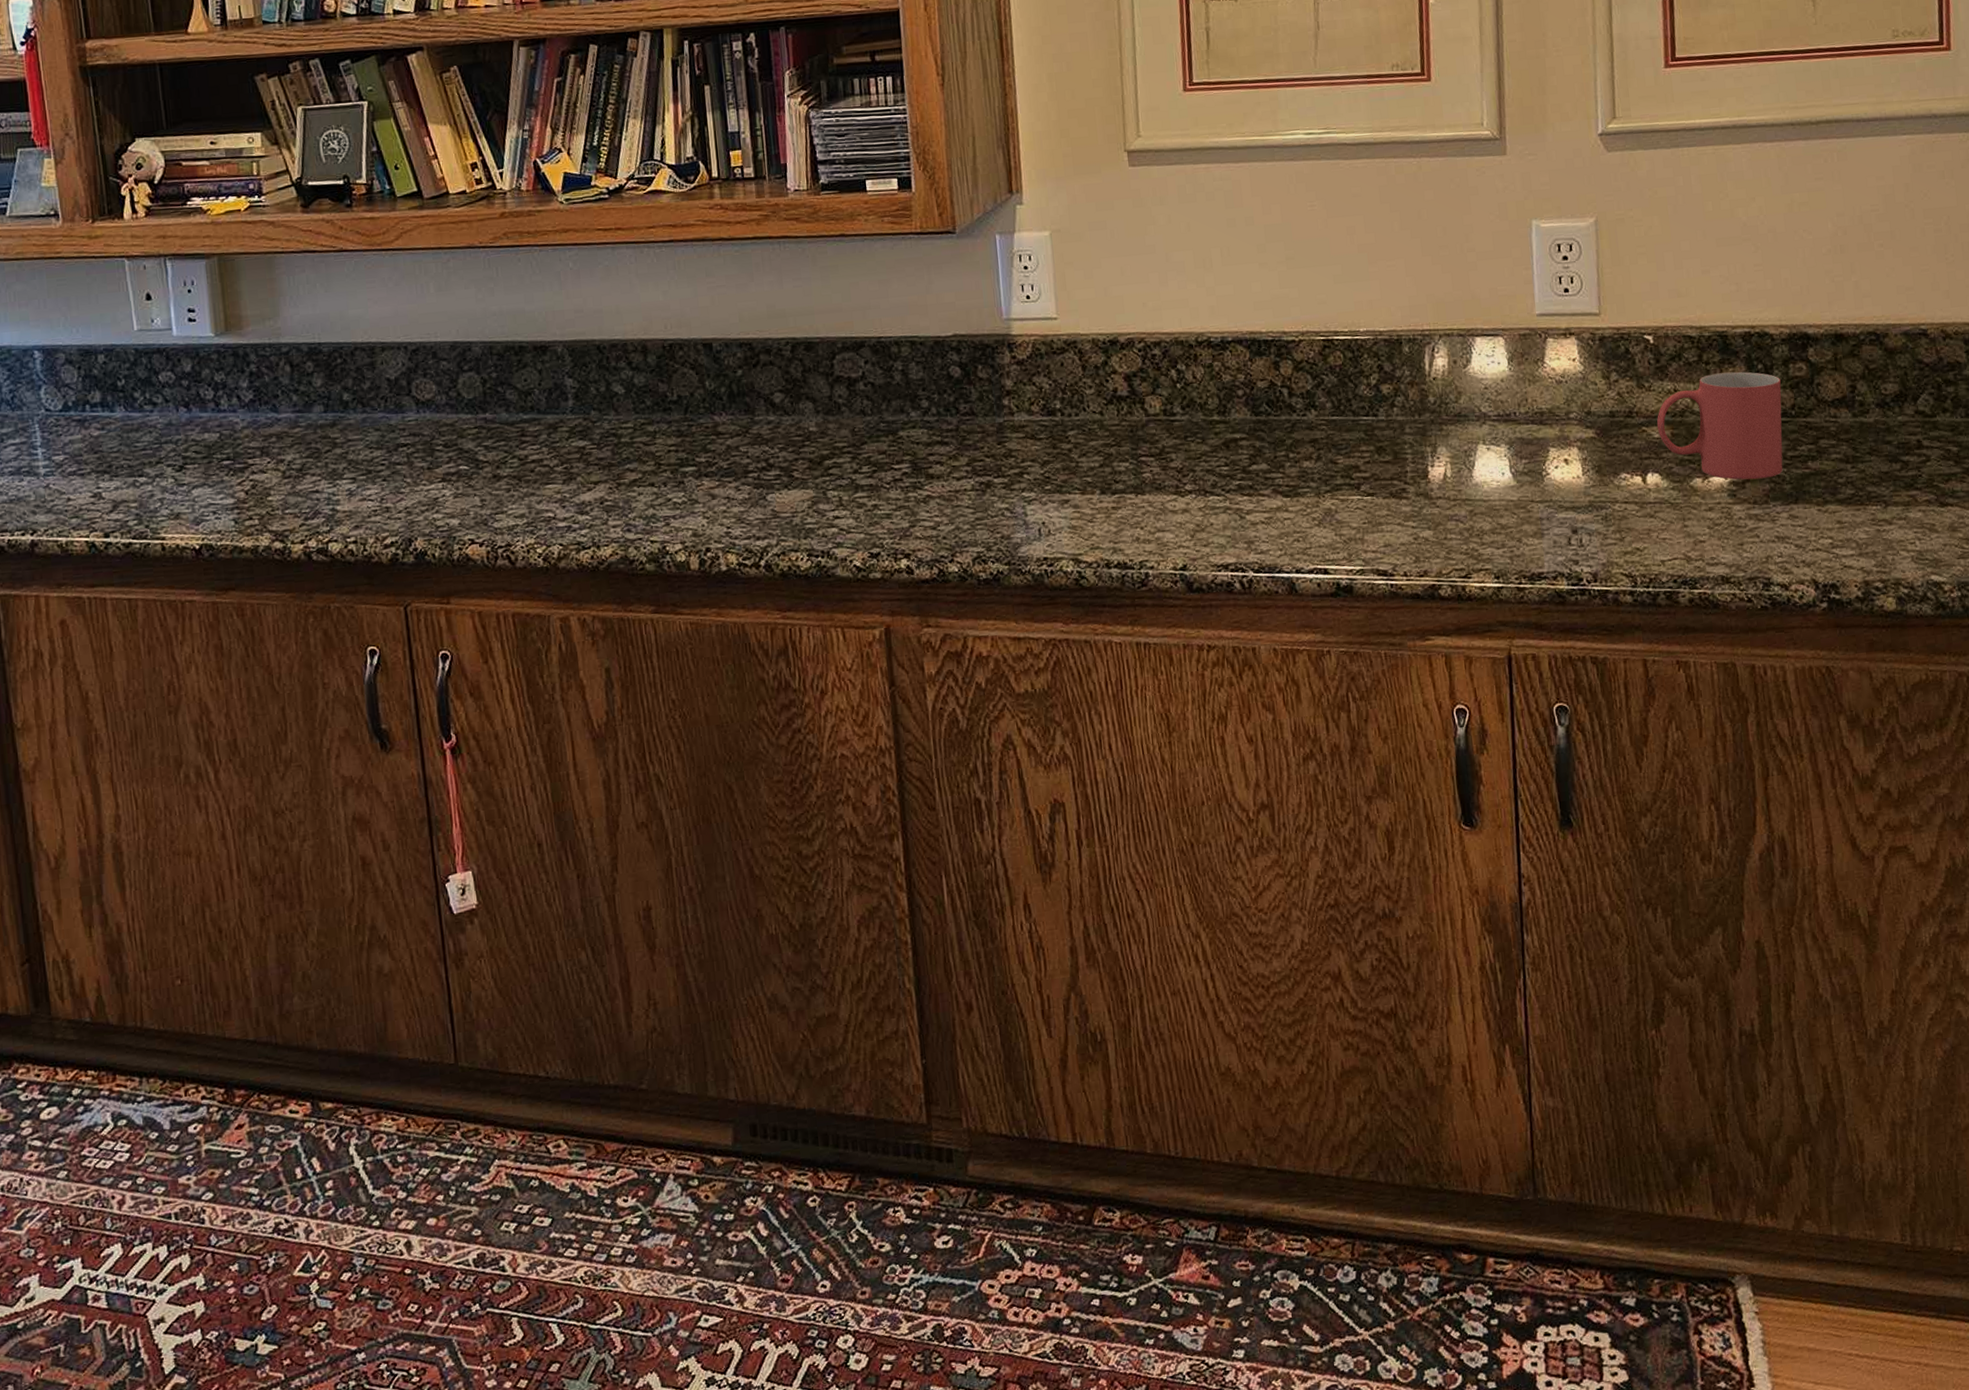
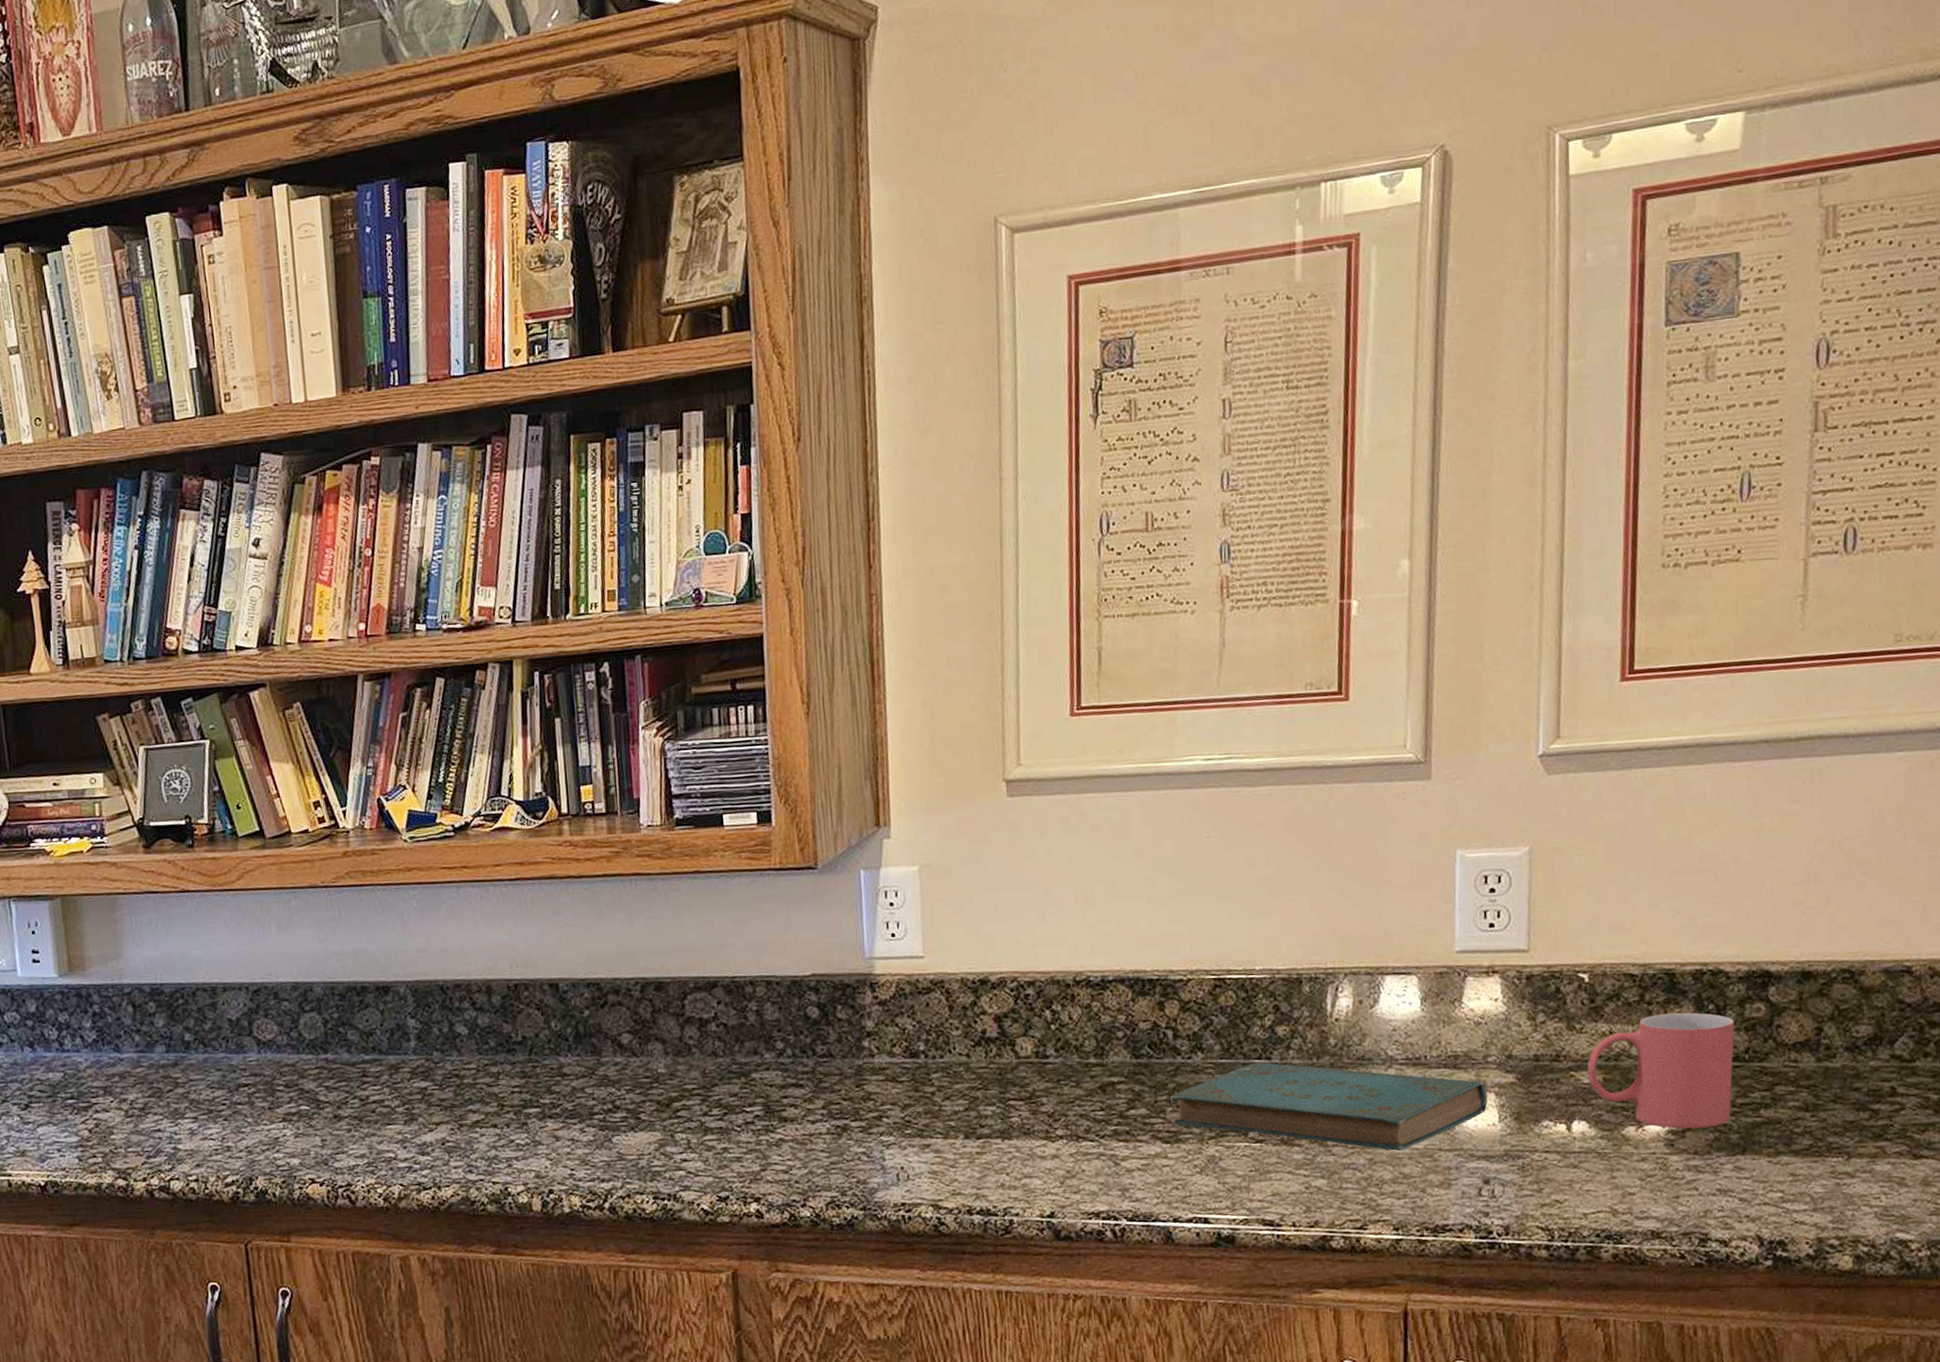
book: none [1288,419,1572,503] -> present [1170,1062,1488,1151]

